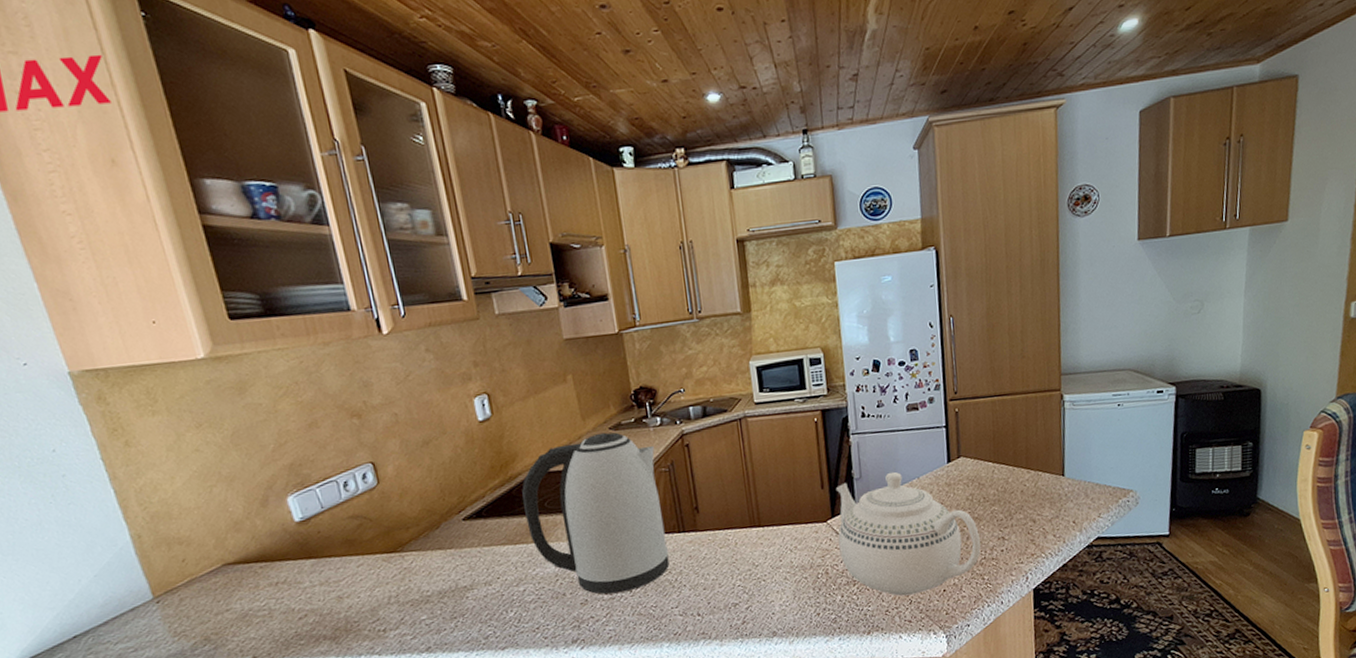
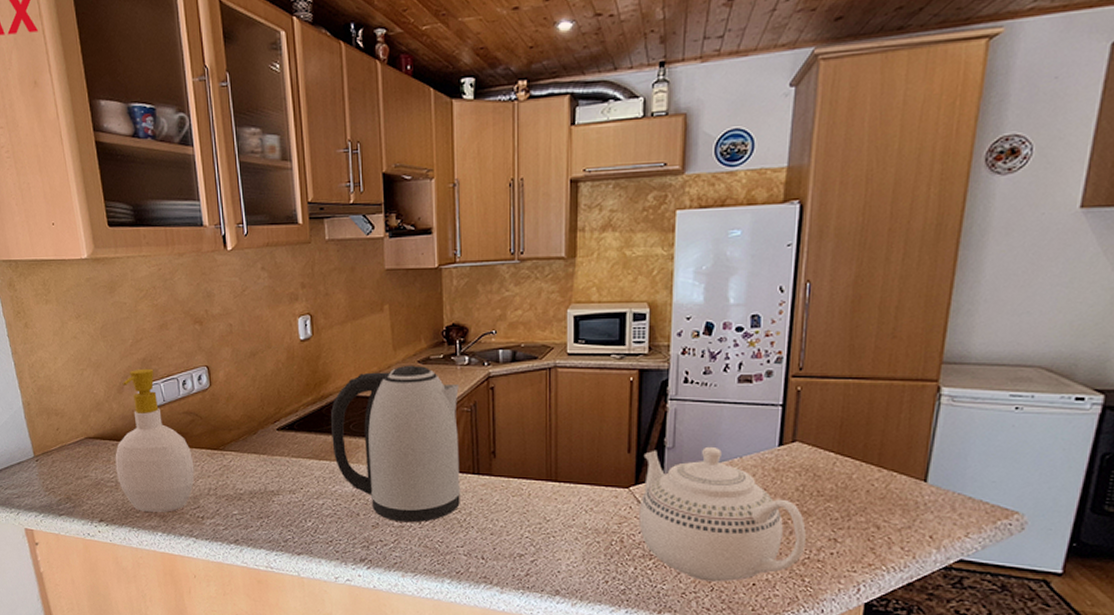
soap bottle: none [265,473,370,638] -> present [115,368,195,512]

